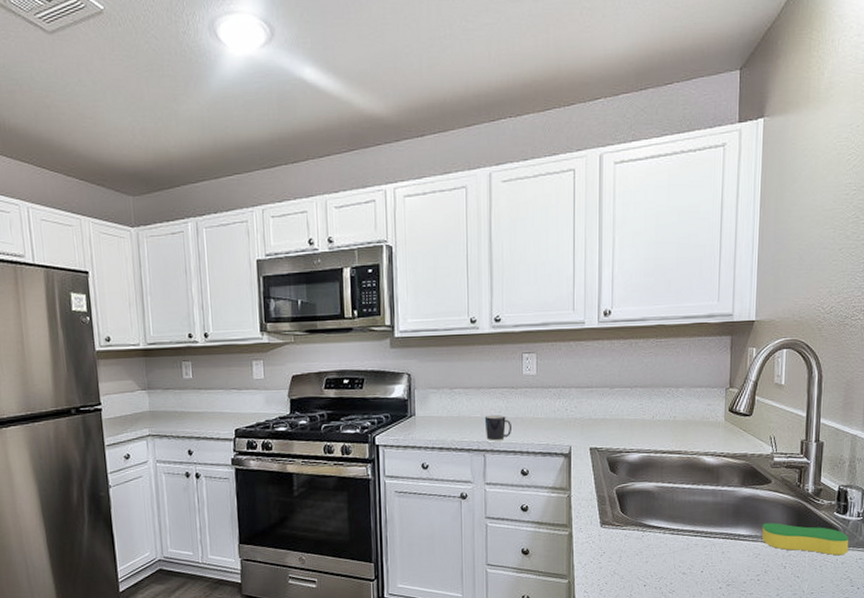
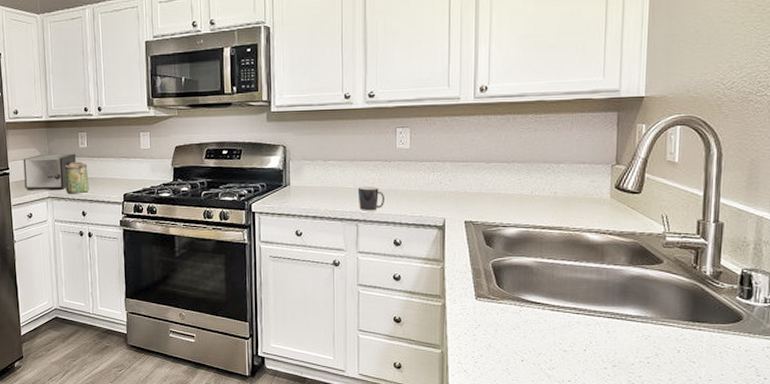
toaster: none [117,385,180,428] -> present [23,153,76,190]
canister: none [166,394,196,431] -> present [64,161,89,194]
sponge: present [761,523,849,556] -> none [651,304,755,343]

